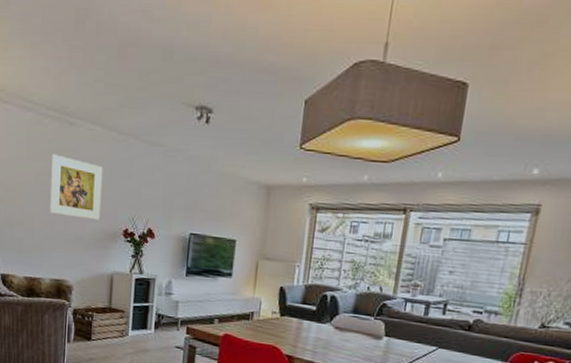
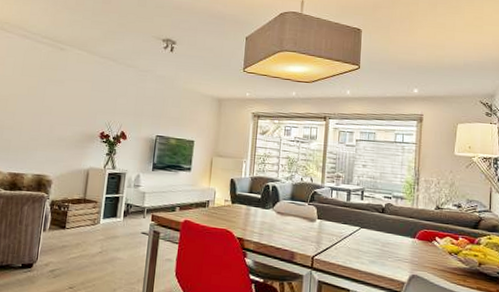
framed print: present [50,154,103,220] -> none [37,72,86,125]

